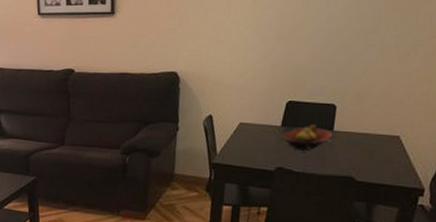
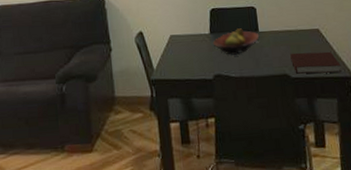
notebook: none [360,156,413,183] -> present [290,51,342,74]

